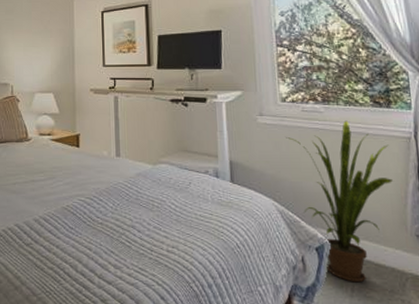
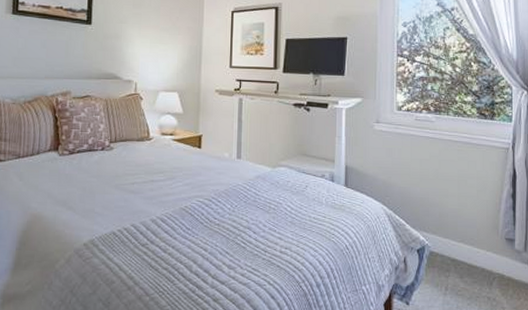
house plant: present [286,120,393,283] -> none [399,130,490,282]

